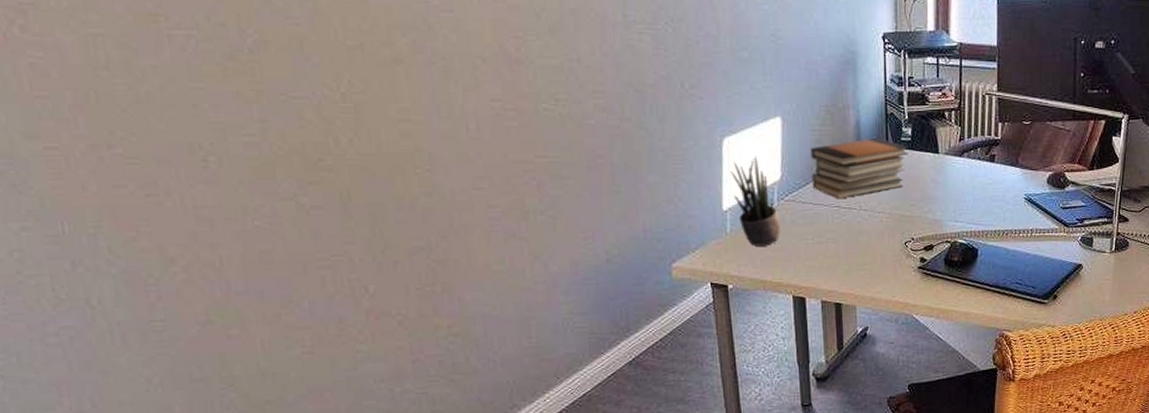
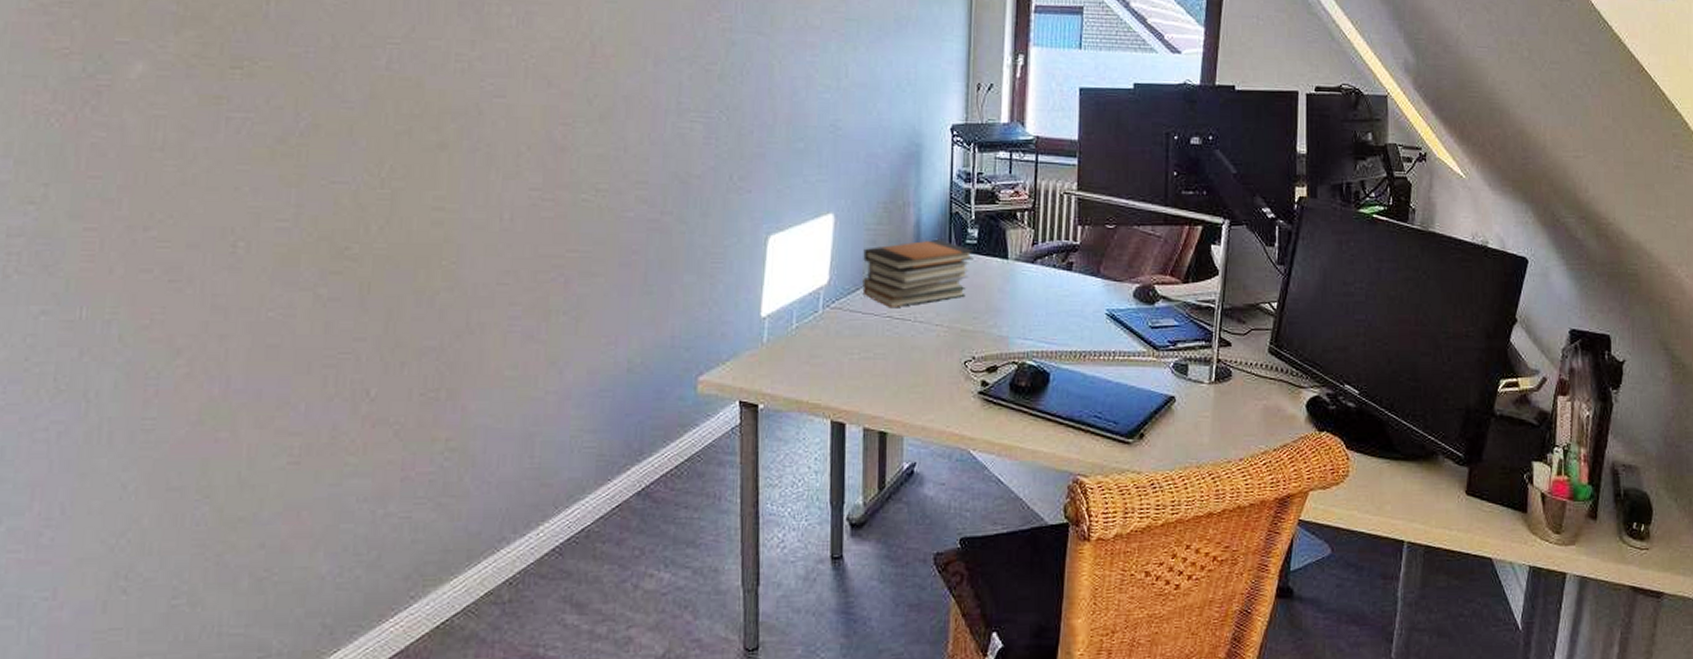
potted plant: present [730,156,781,246] -> none [773,256,823,360]

